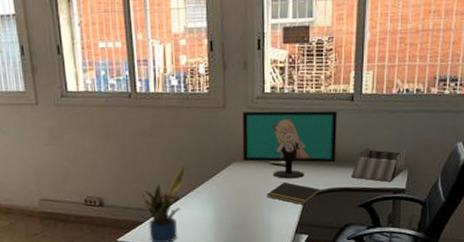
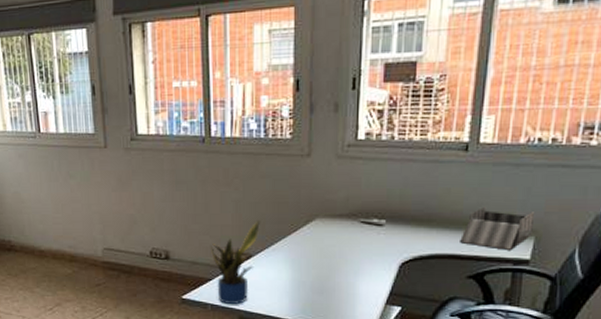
computer monitor: present [242,110,337,179] -> none [328,160,446,240]
notepad: present [267,182,320,205] -> none [354,243,419,271]

